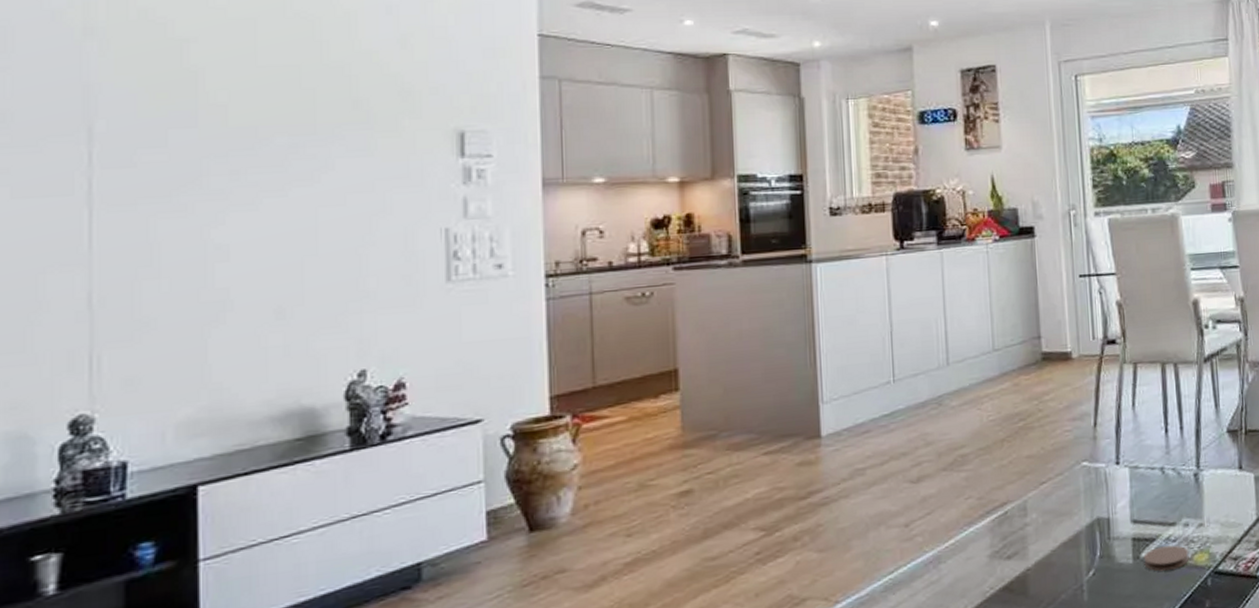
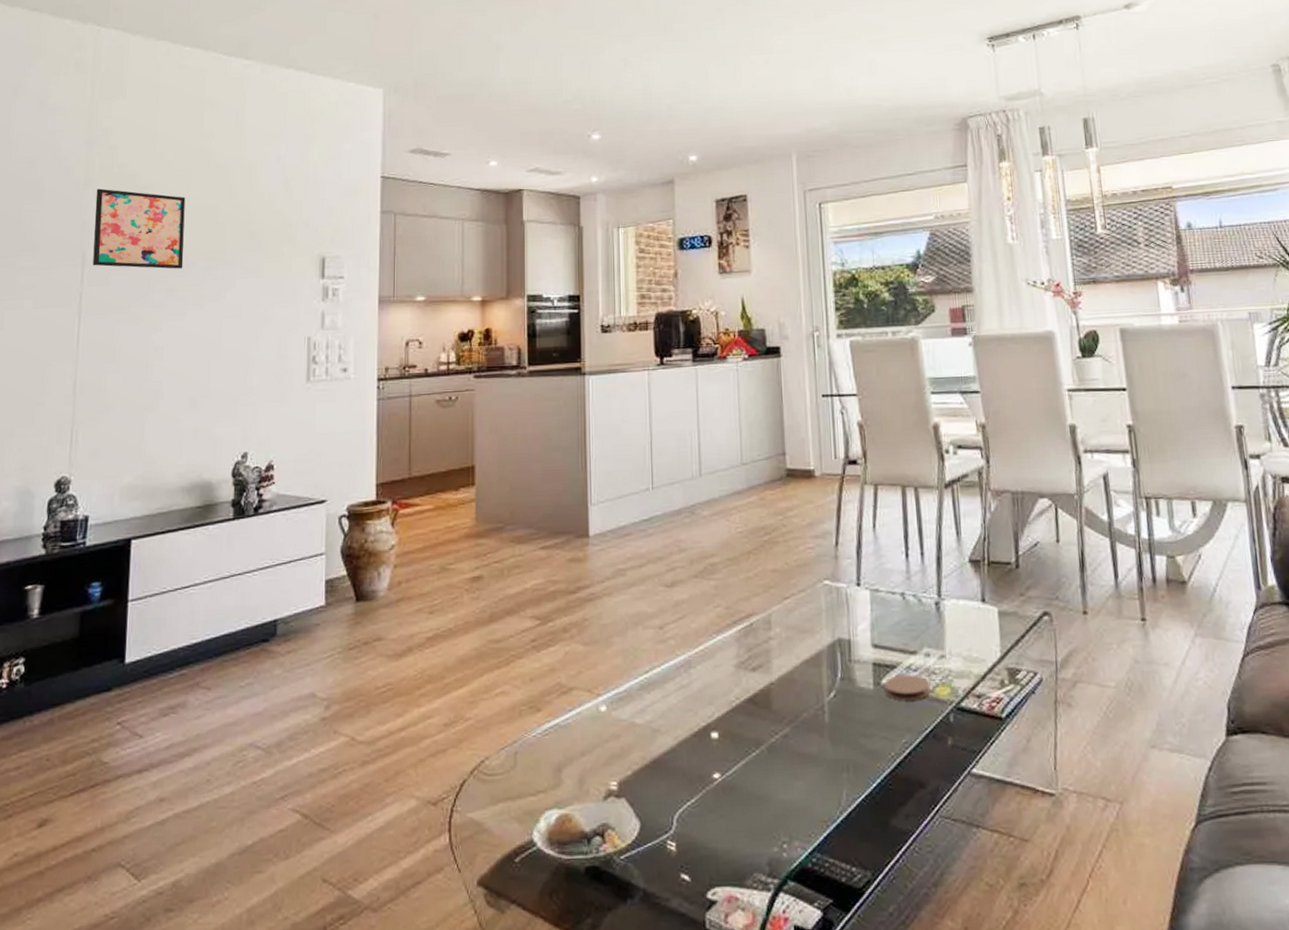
wall art: none [104,40,253,147] -> present [93,188,186,269]

